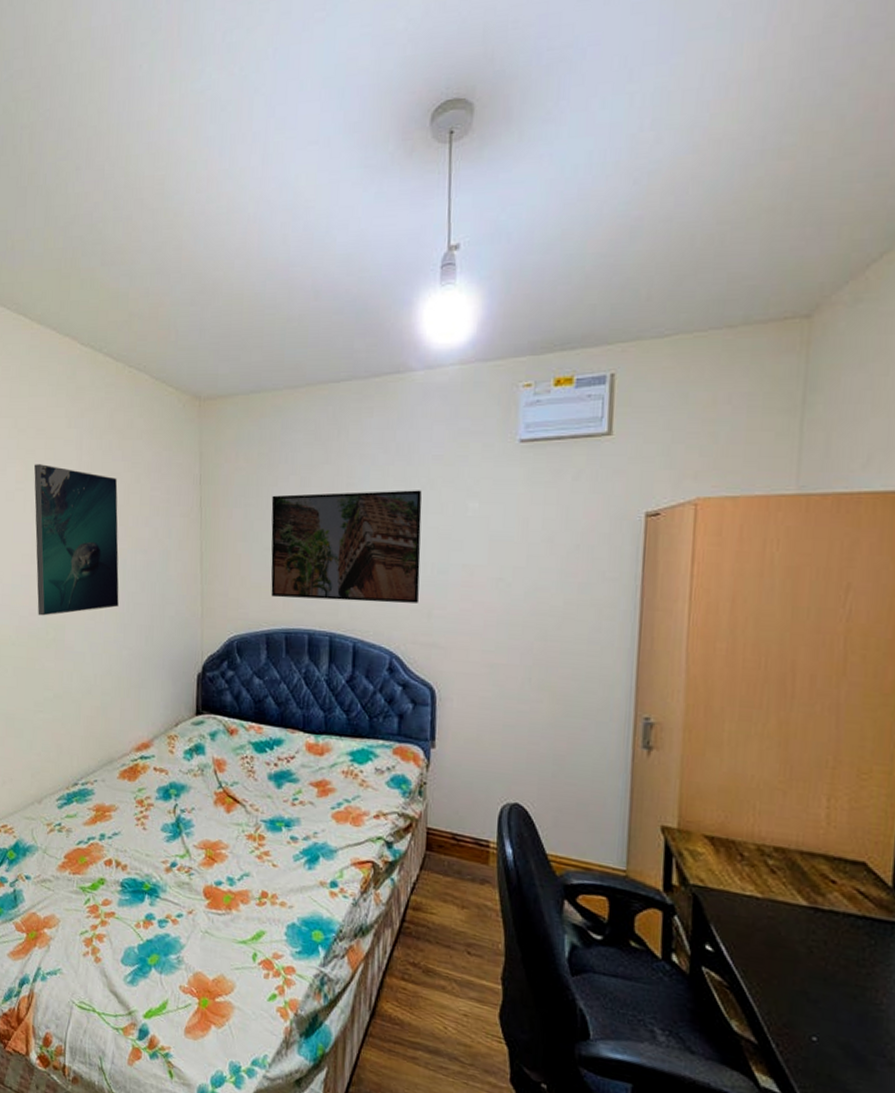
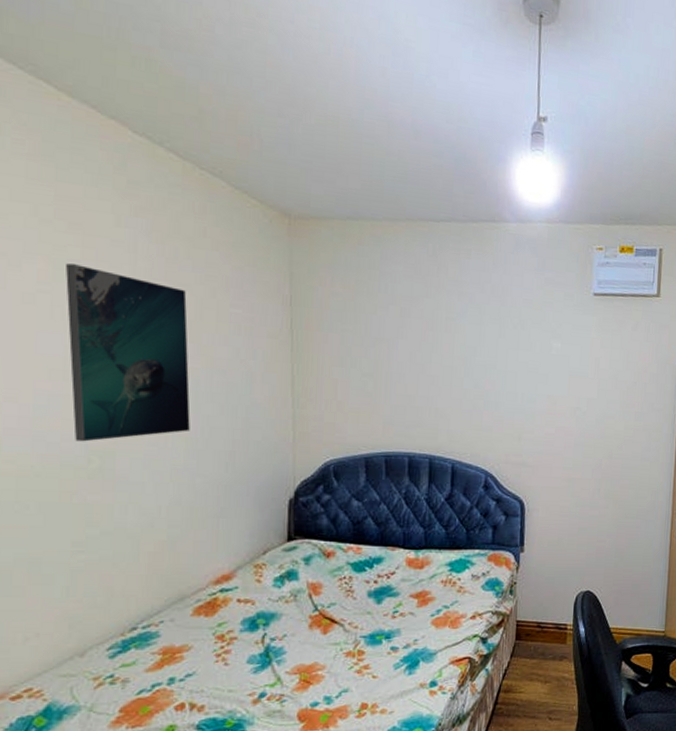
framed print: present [271,490,422,603] -> none [370,323,514,428]

